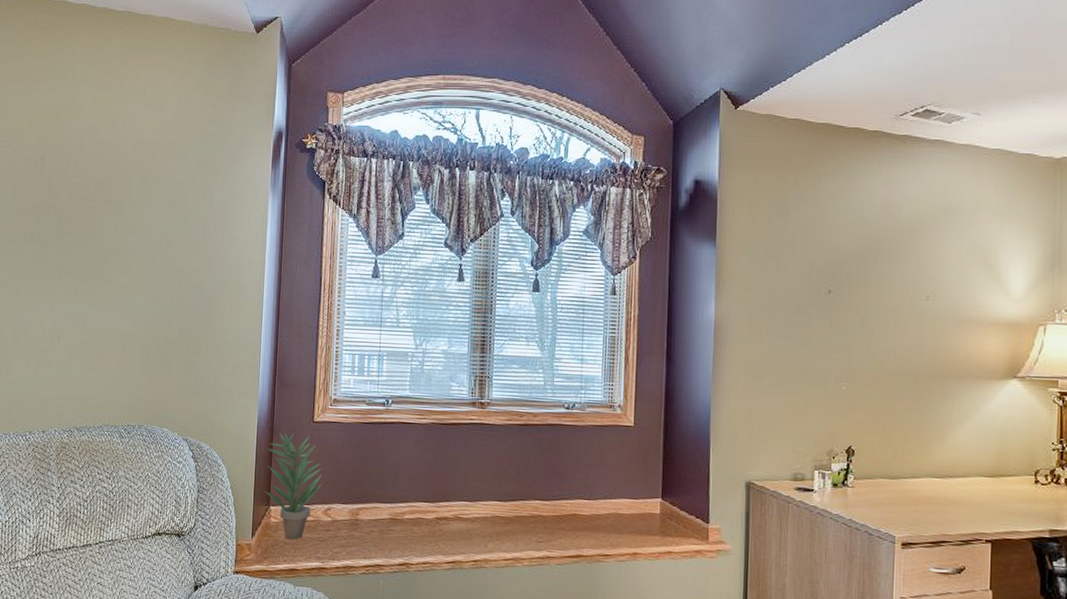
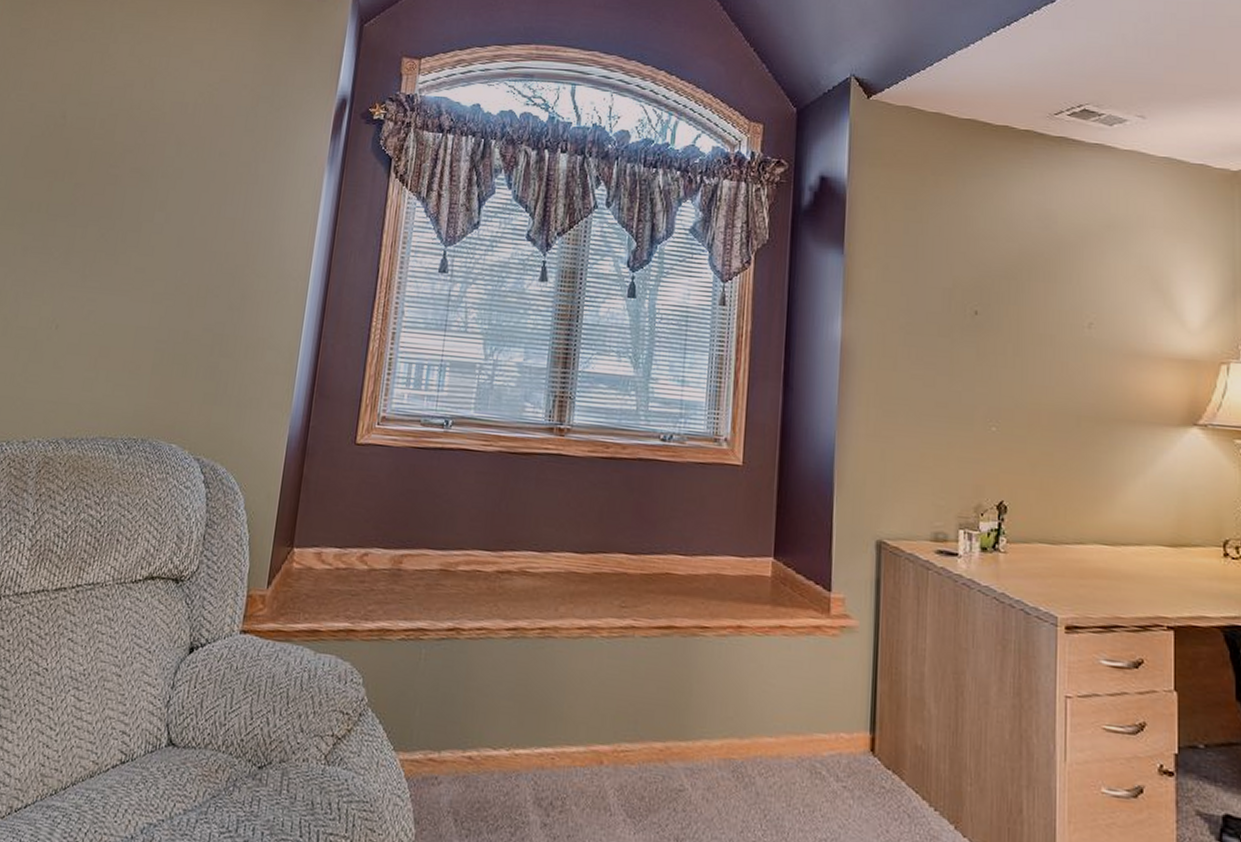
potted plant: present [263,432,323,540] -> none [287,454,362,592]

